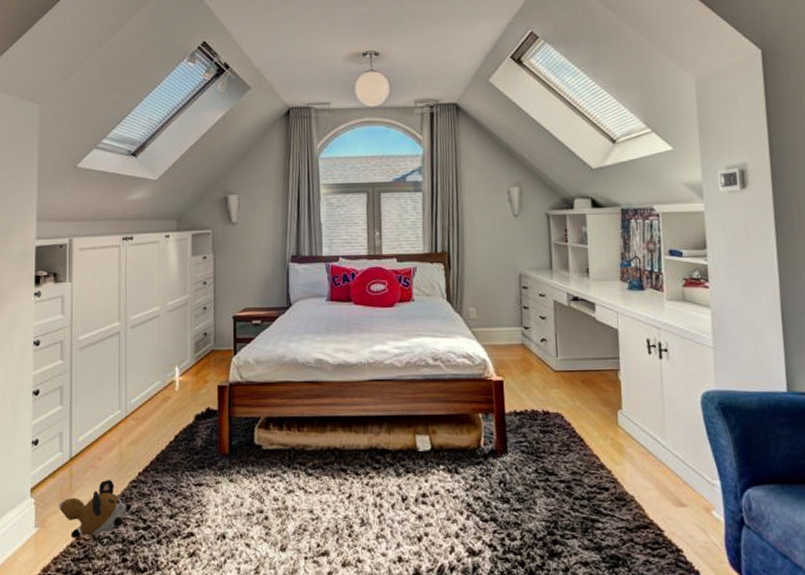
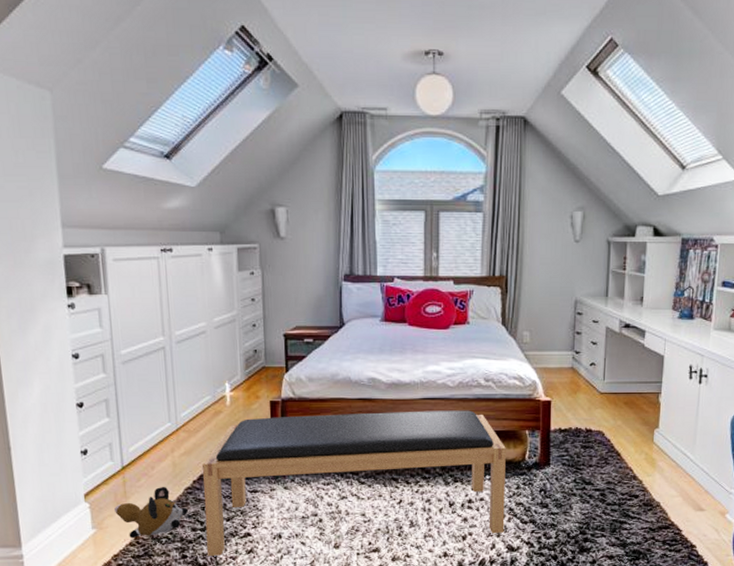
bench: none [148,392,463,559] -> present [201,410,506,556]

